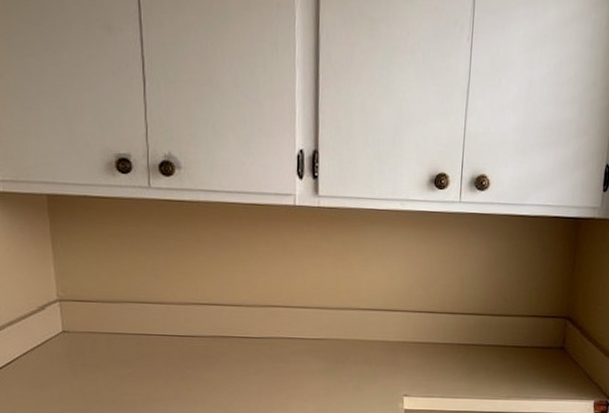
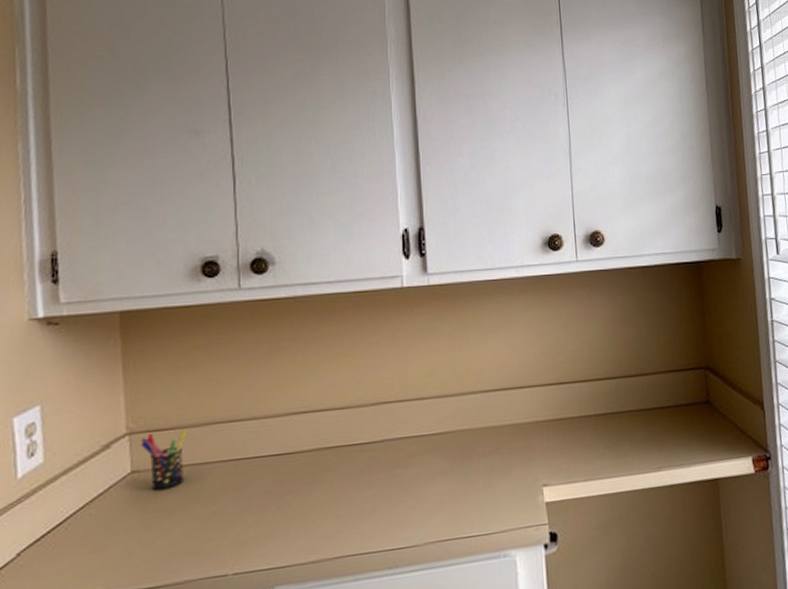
pen holder: none [69,303,107,350] -> present [140,429,188,490]

